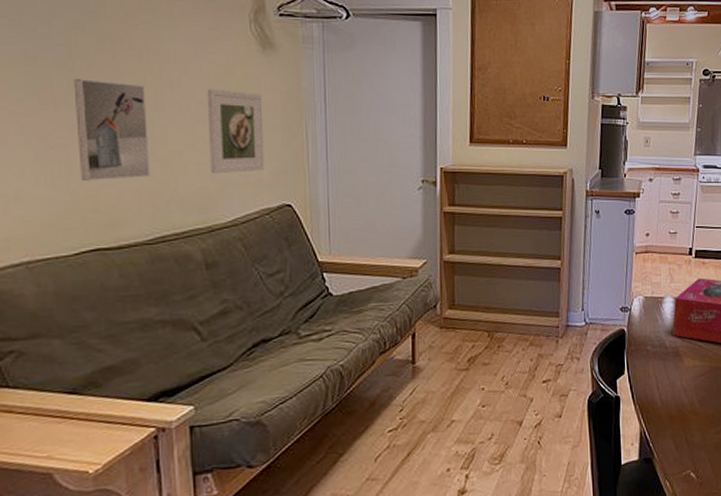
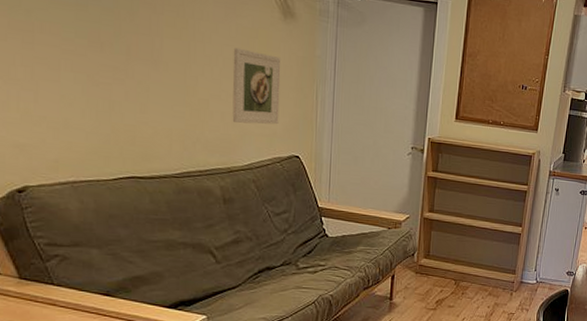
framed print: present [73,79,150,182] -> none [118,26,181,120]

